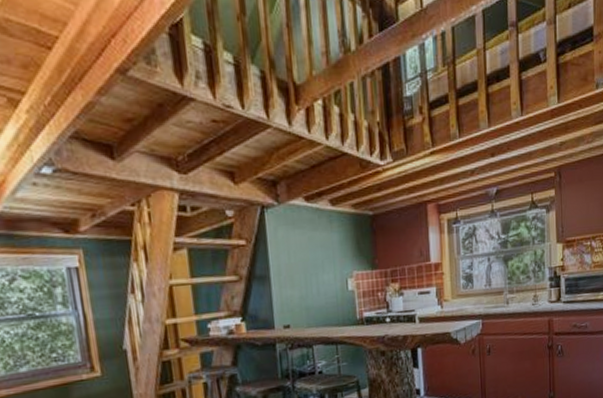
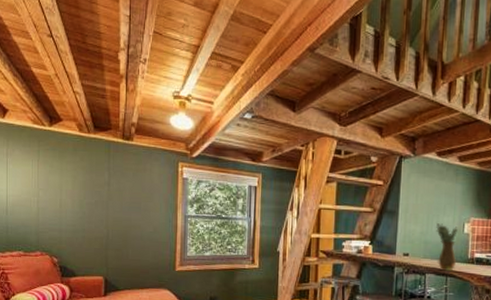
vase: none [316,283,345,340] -> present [436,223,458,272]

